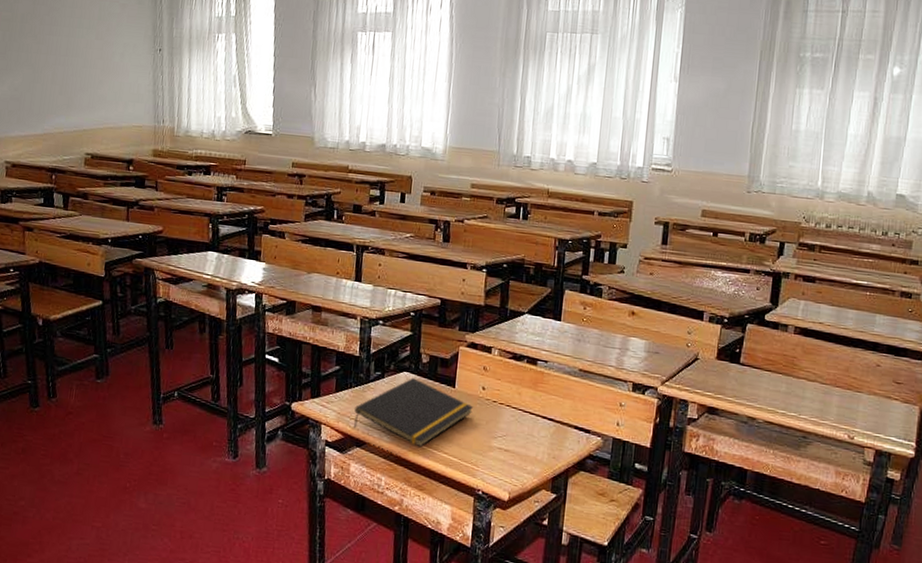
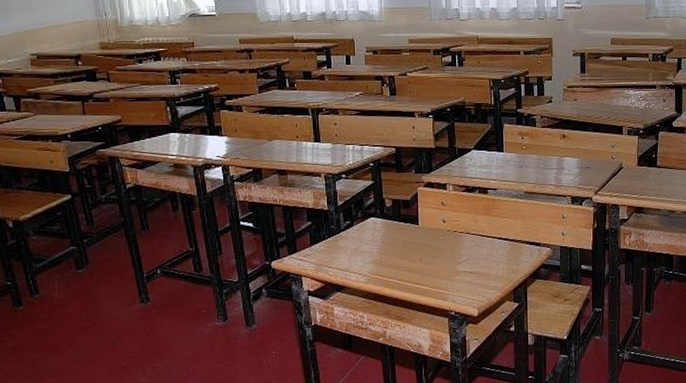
notepad: present [353,378,473,448] -> none [331,222,437,283]

